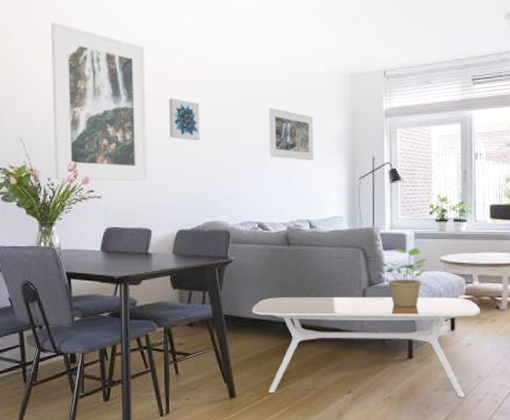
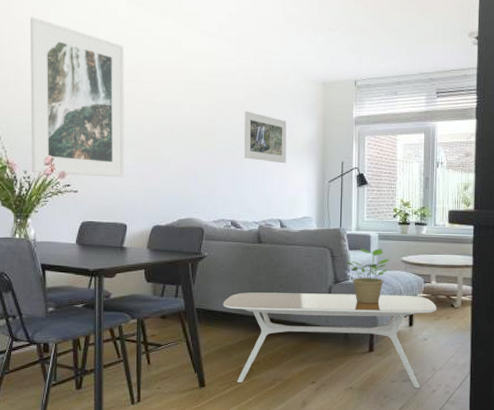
wall art: present [169,98,200,141] -> none [147,97,177,140]

